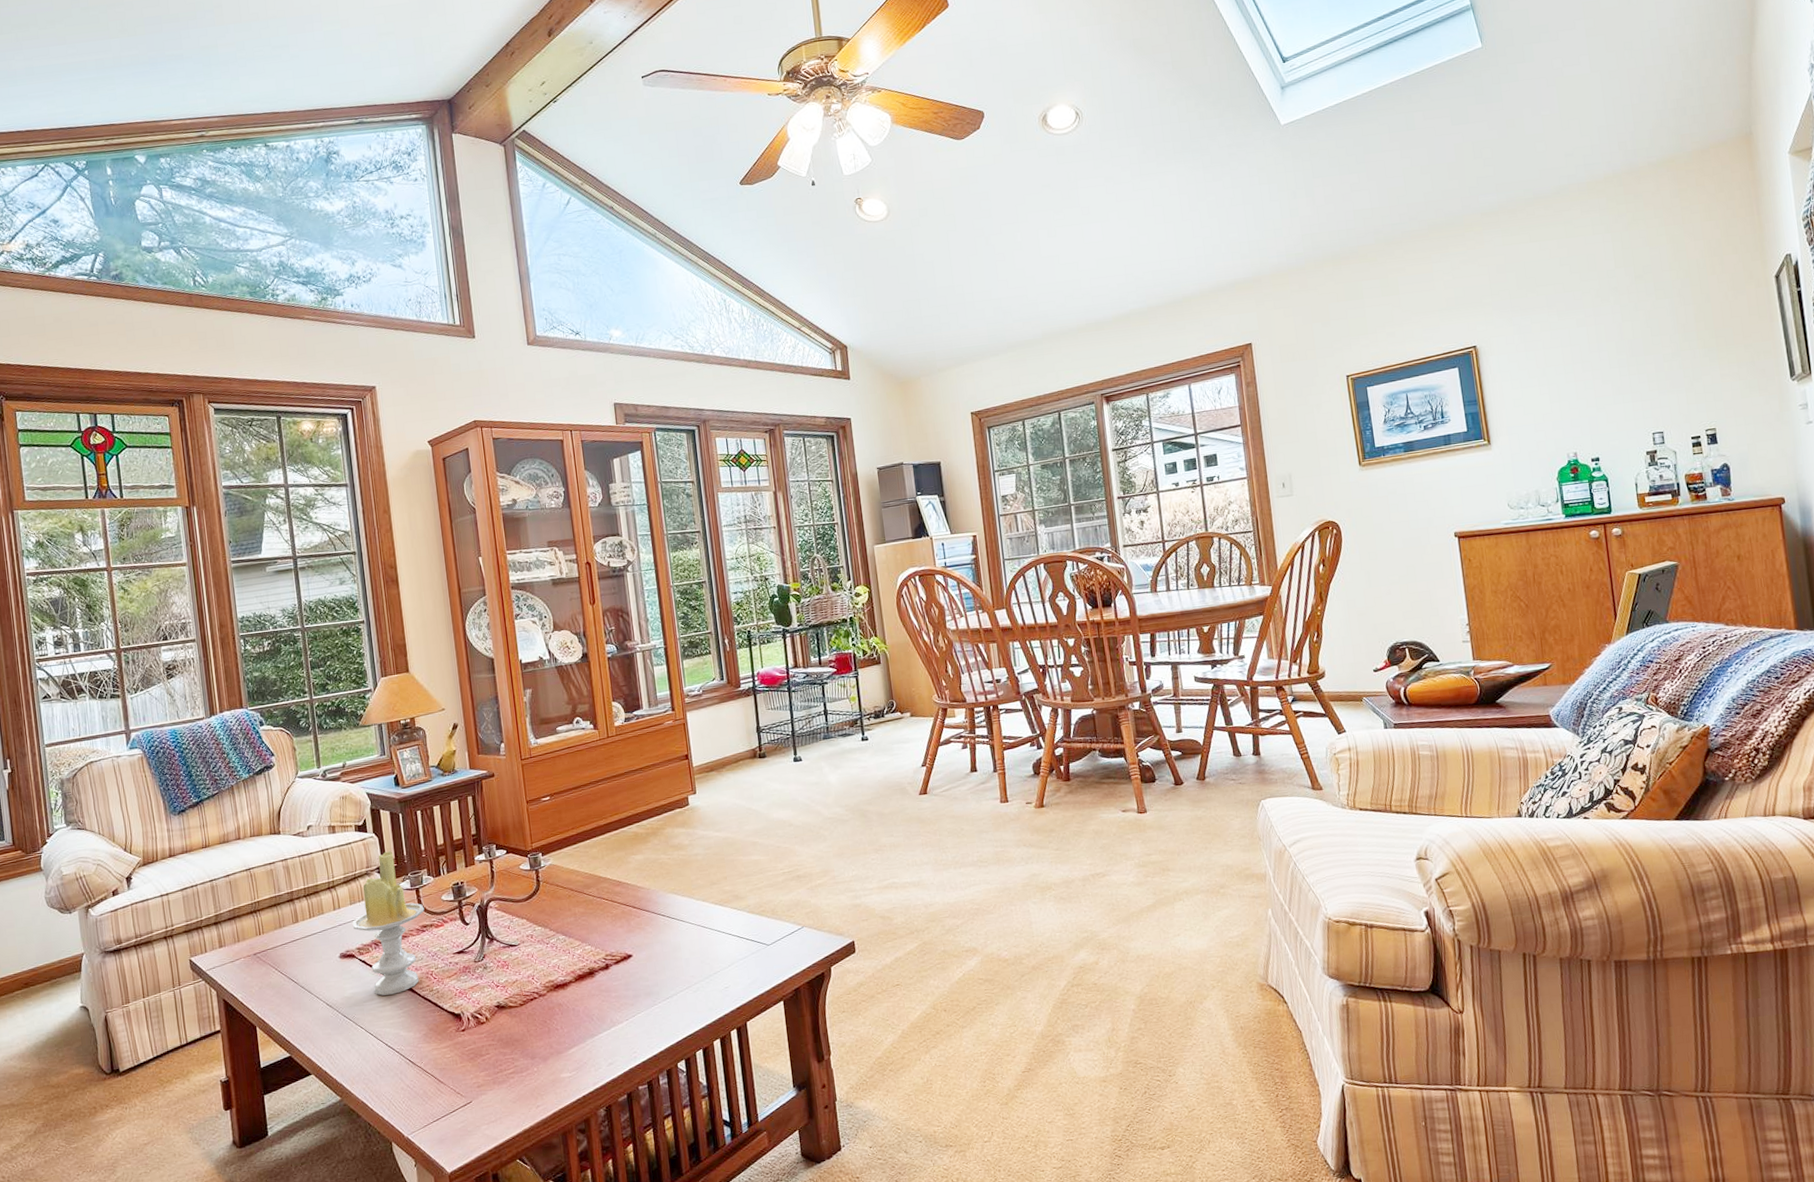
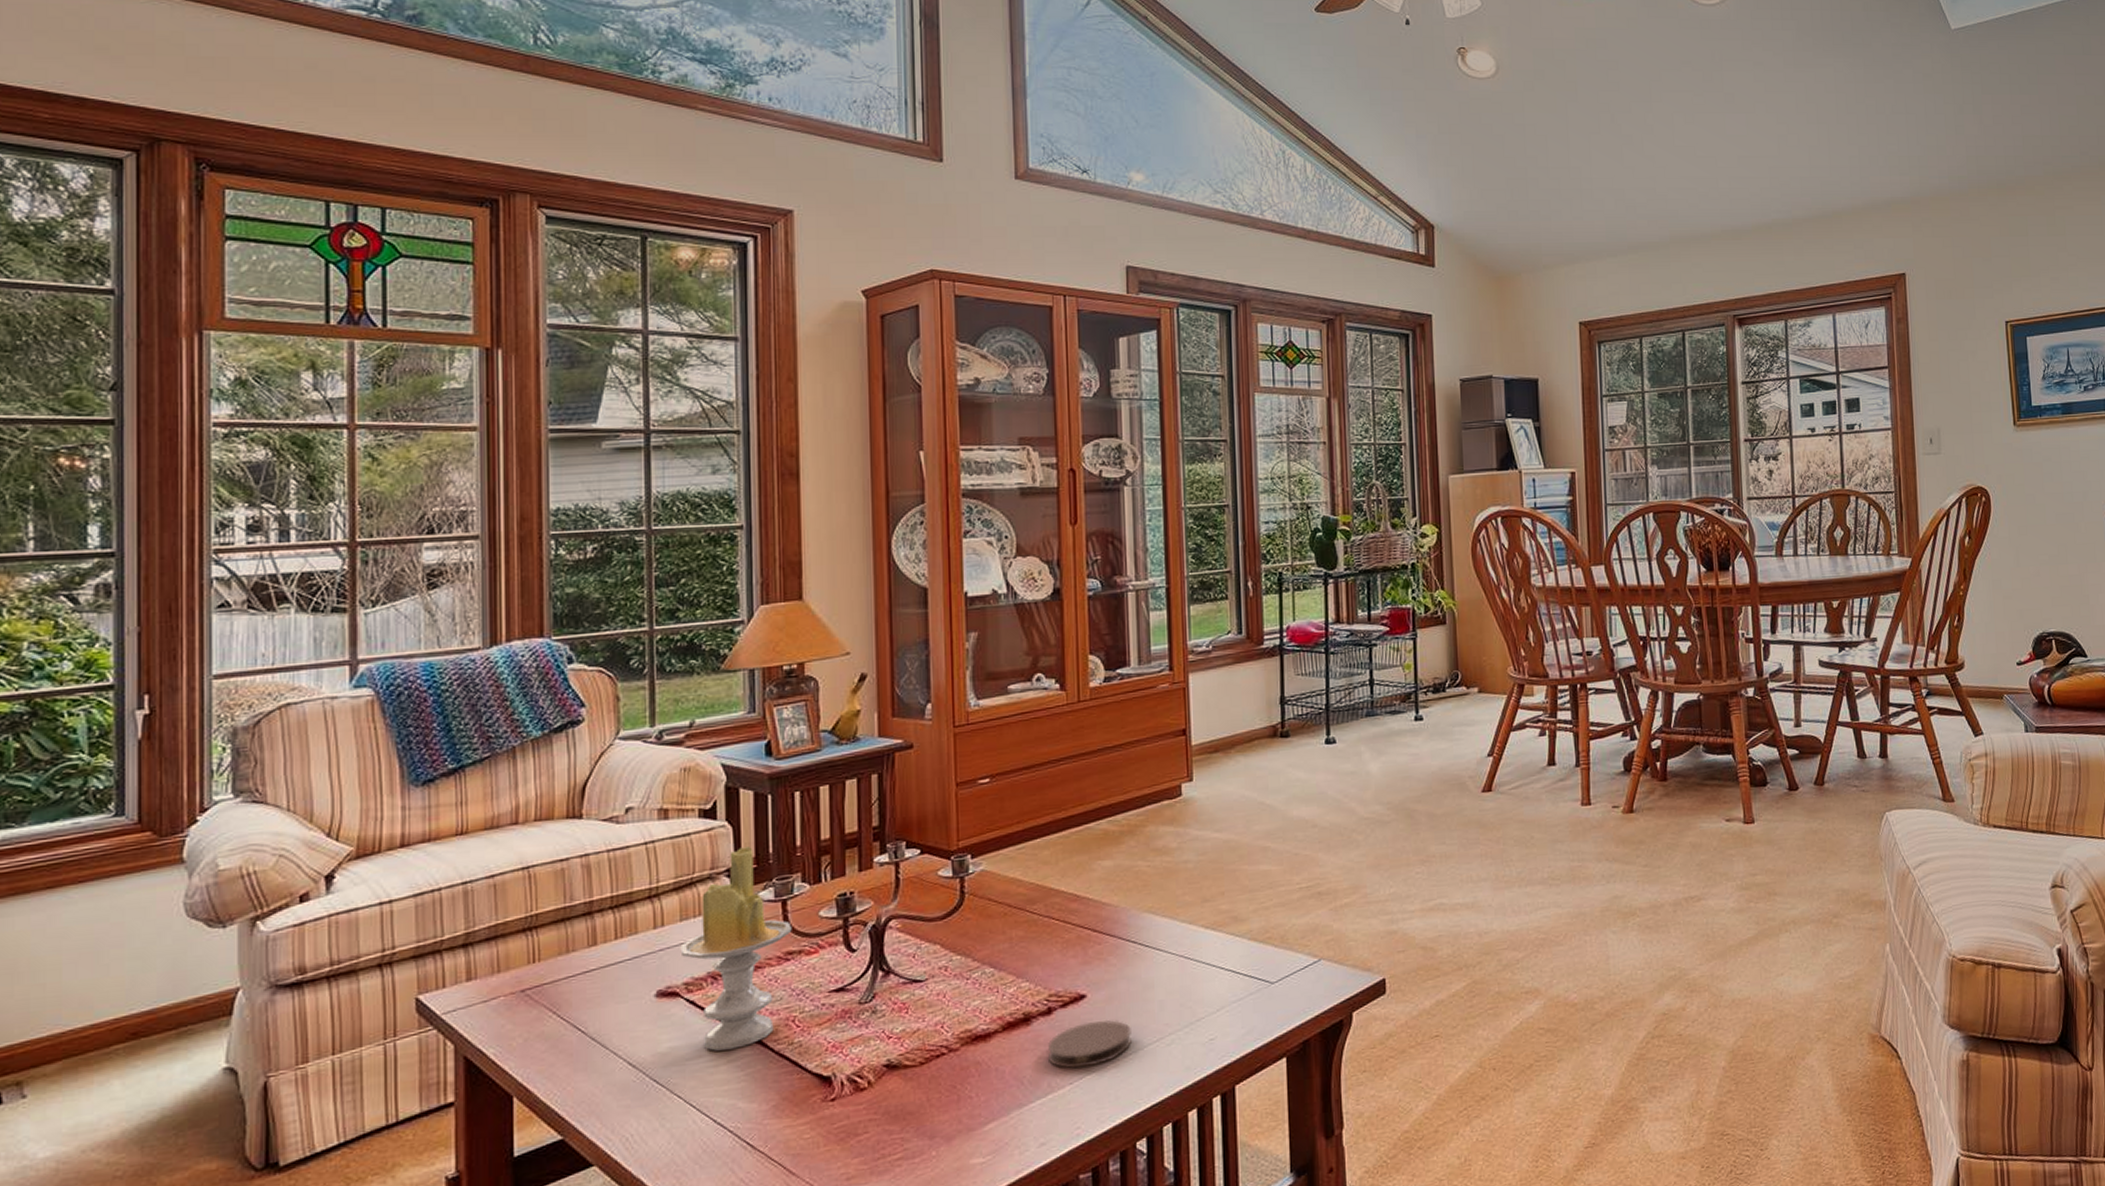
coaster: none [608,973,668,1009] -> present [1048,1019,1132,1068]

